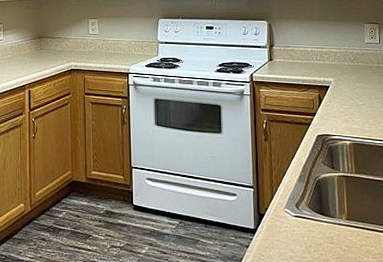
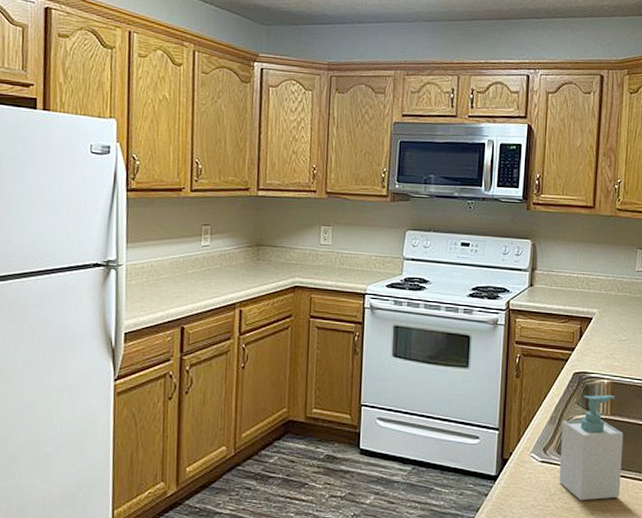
soap bottle: none [311,154,373,253] -> present [559,394,624,501]

